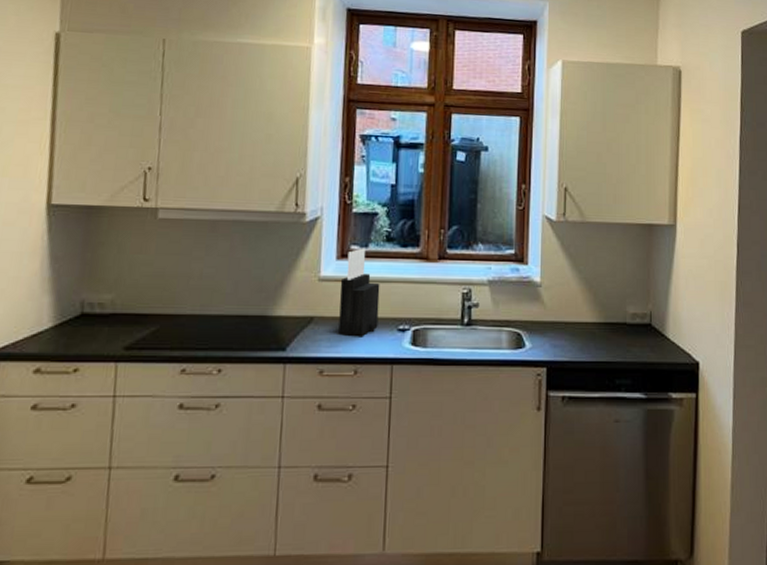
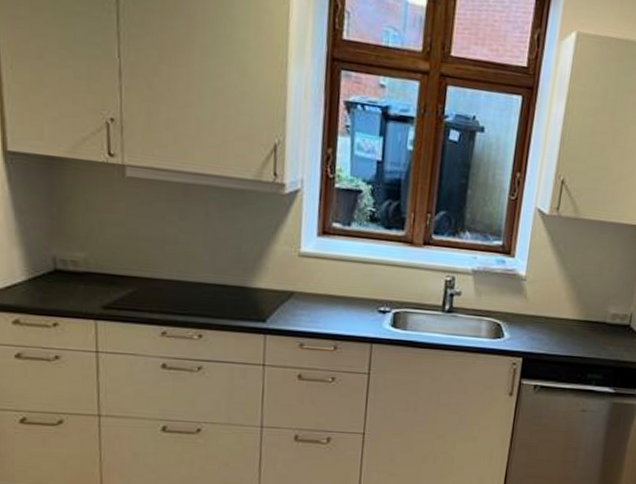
knife block: present [338,248,380,337] -> none [319,226,362,315]

